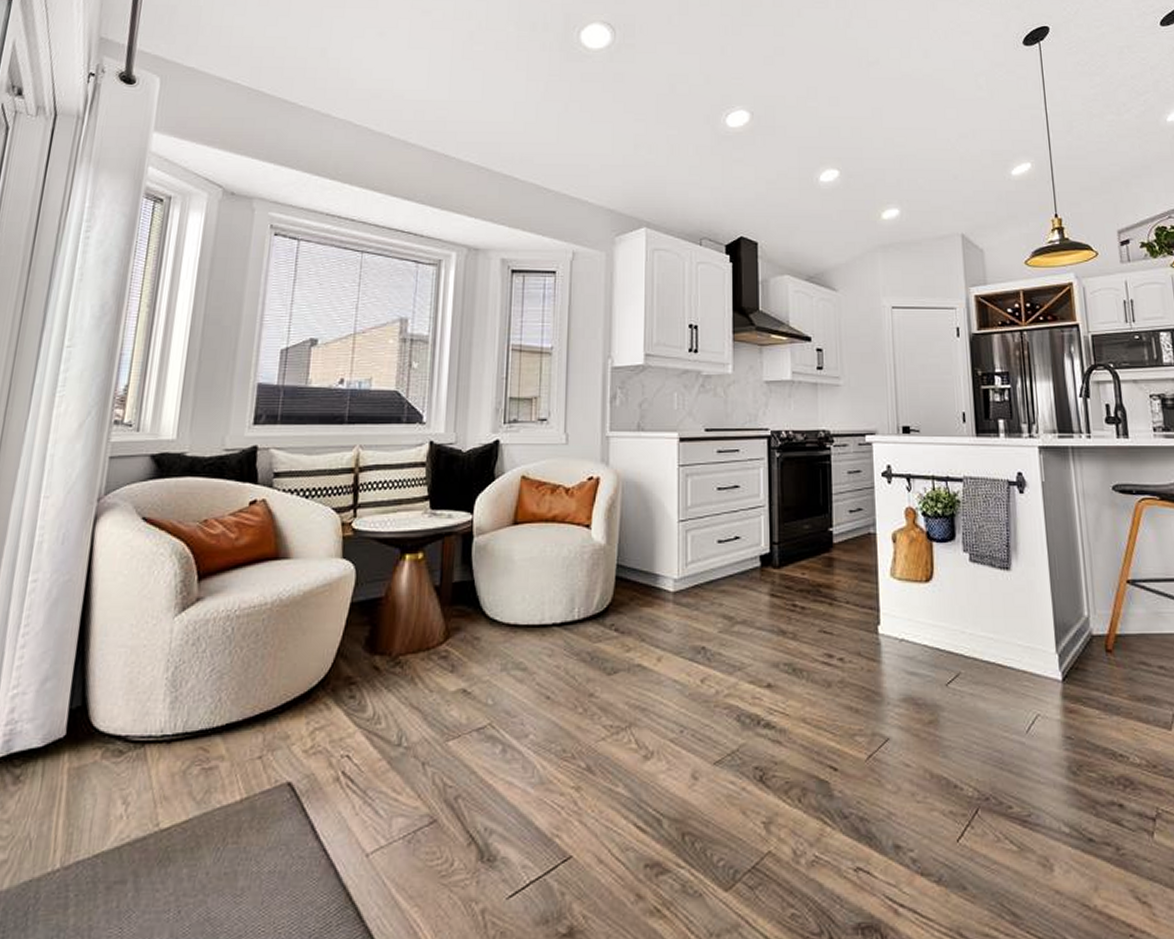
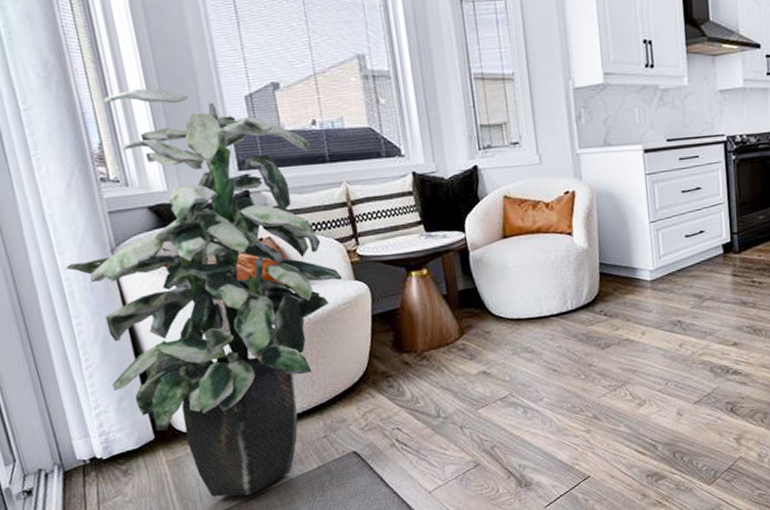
indoor plant: none [41,335,333,830] -> present [65,89,343,497]

